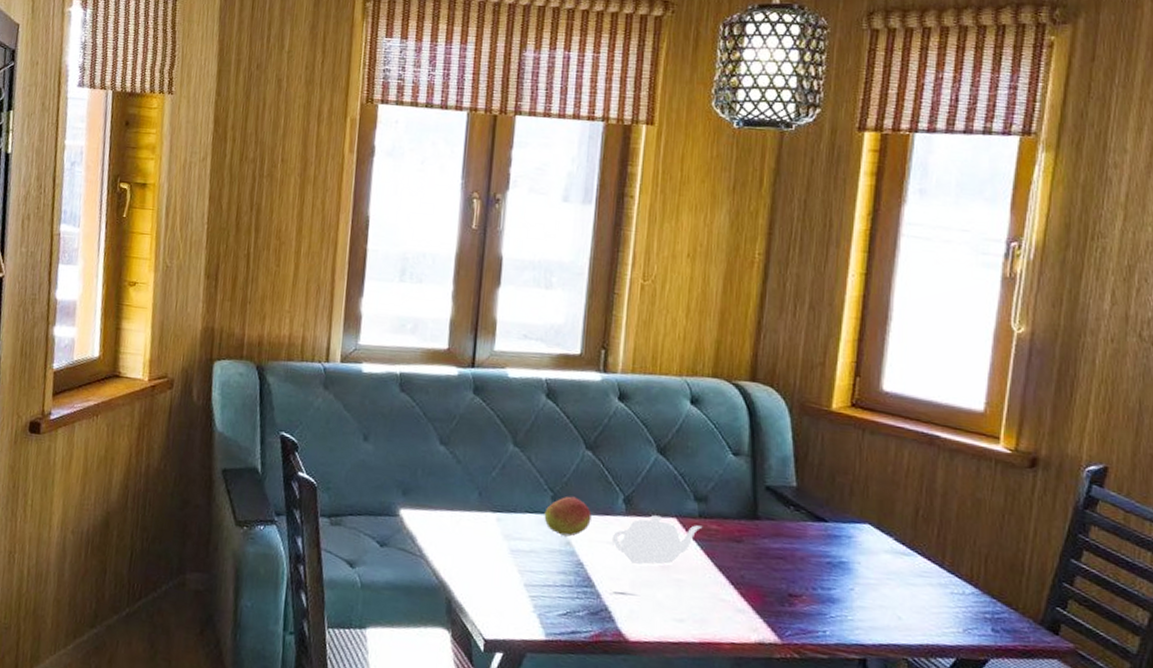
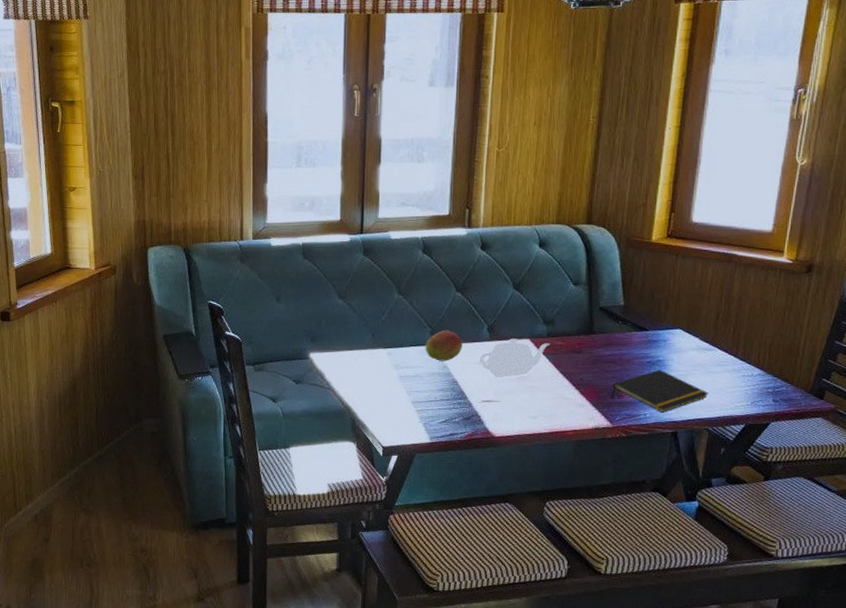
notepad: none [780,573,907,633] -> present [611,369,709,414]

